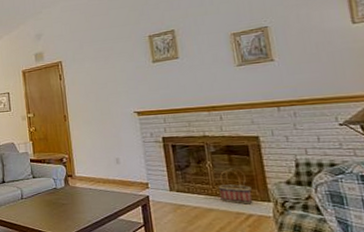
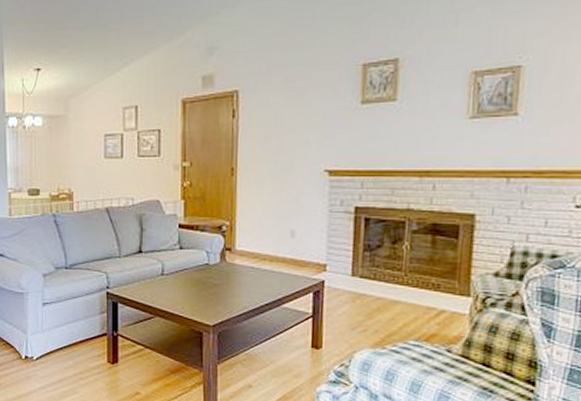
basket: present [217,168,253,204] -> none [411,252,451,298]

